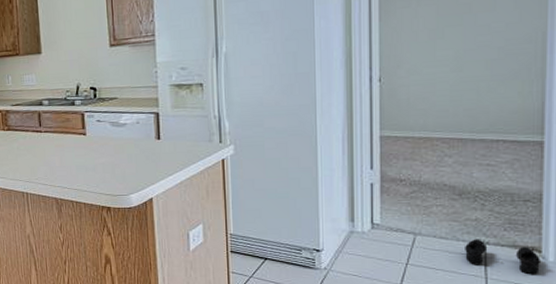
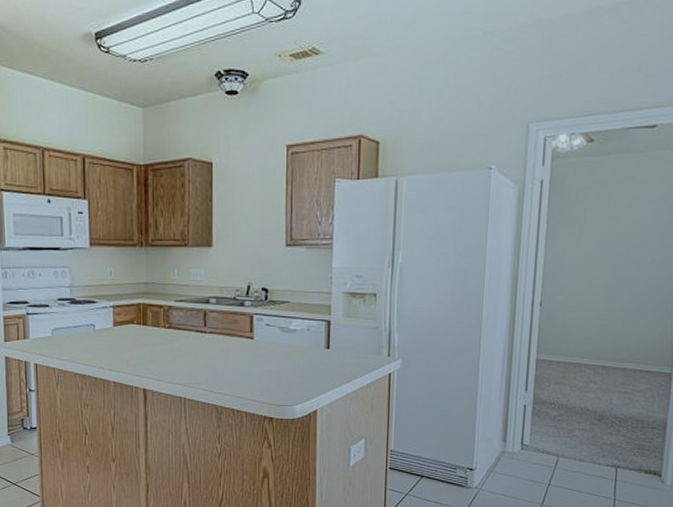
shoe: present [465,239,540,275] -> none [599,462,660,497]

